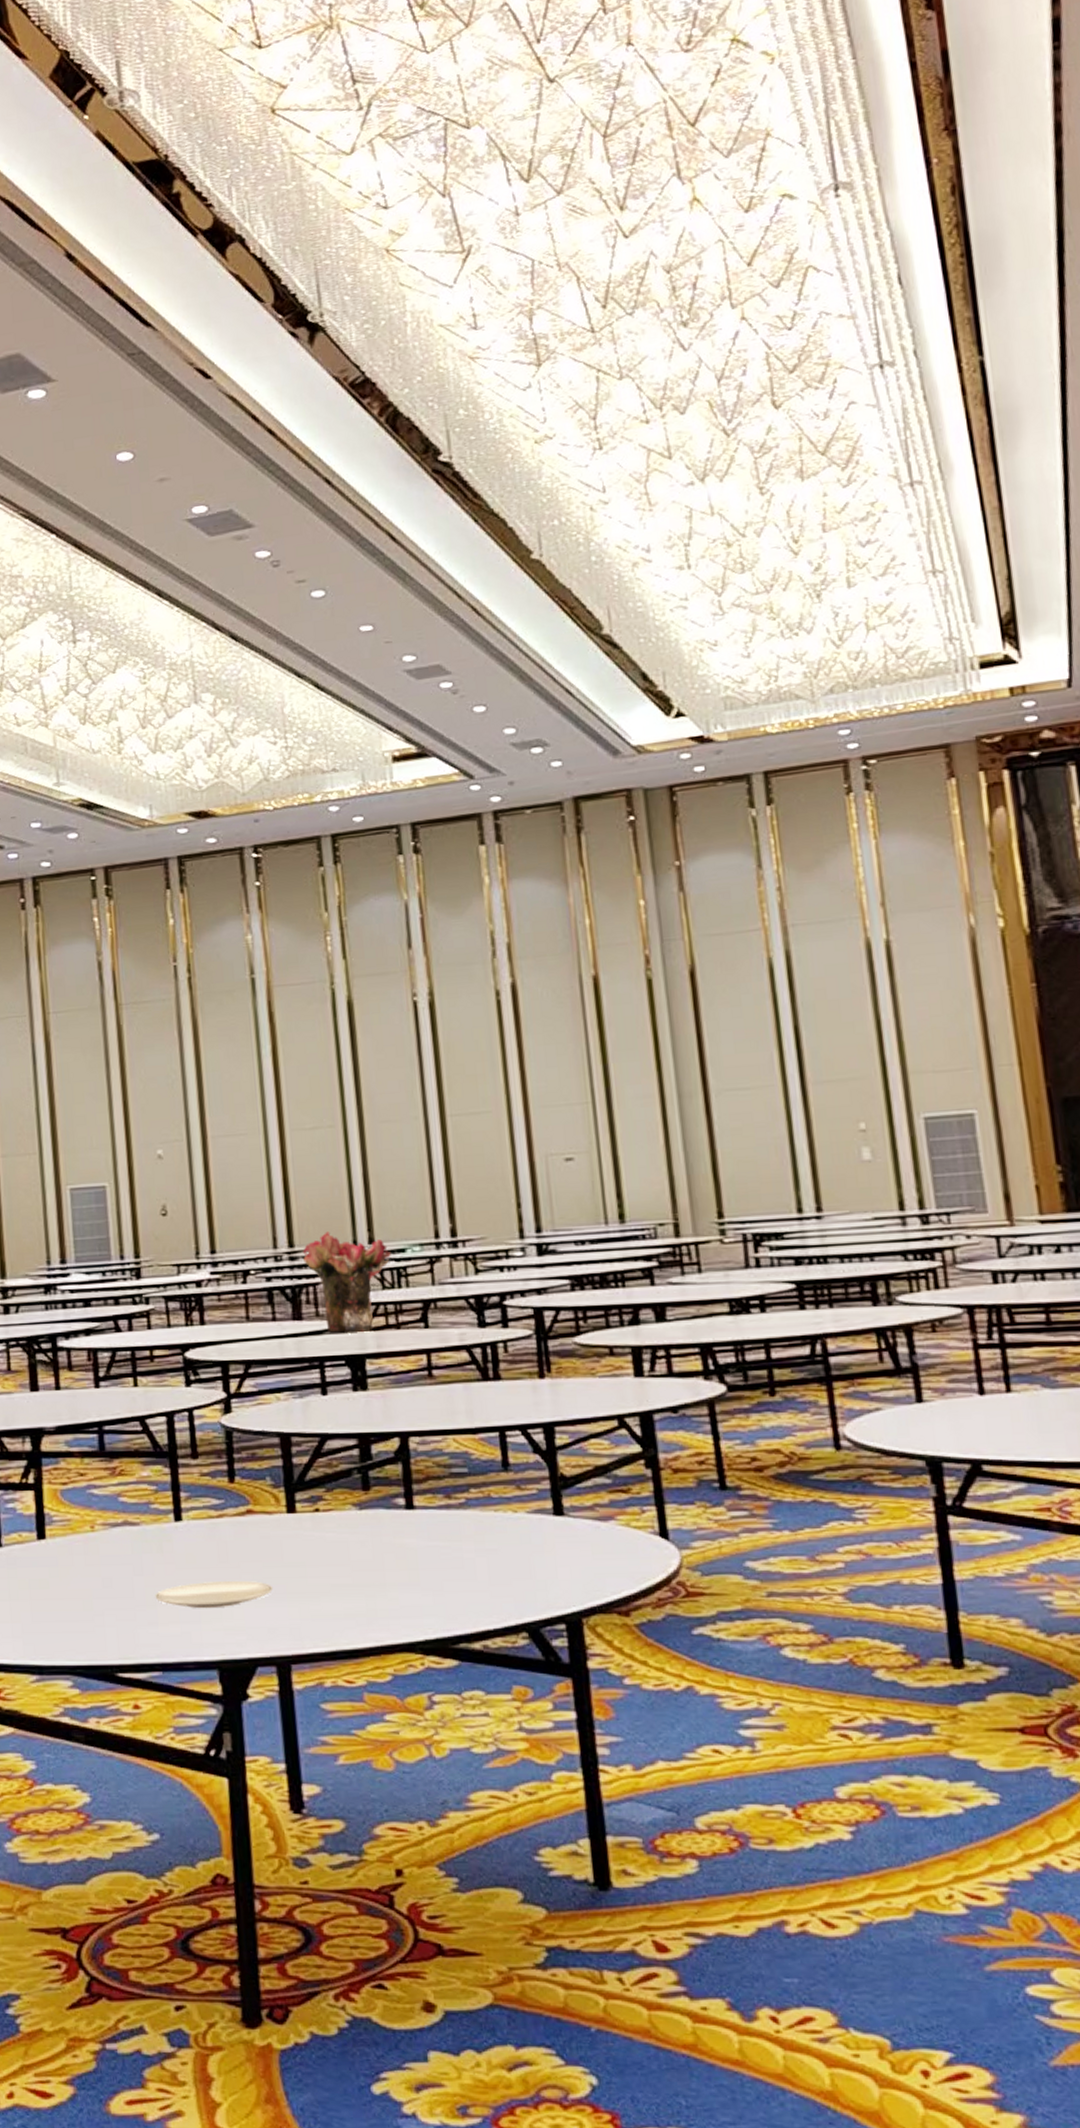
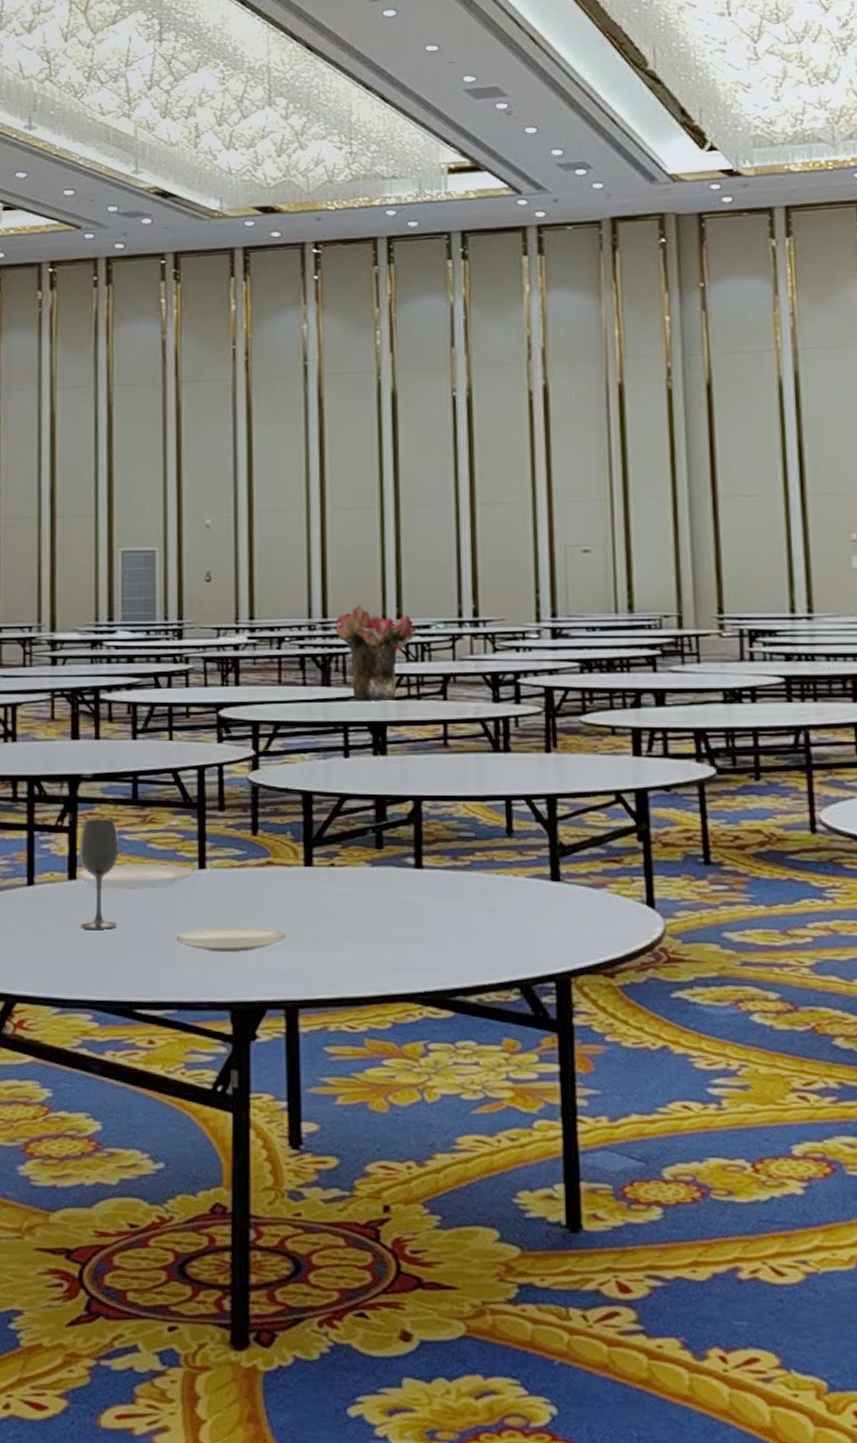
plate: none [45,1518,169,1547] -> present [76,863,193,889]
wine glass: none [46,1474,92,1591] -> present [79,819,120,929]

